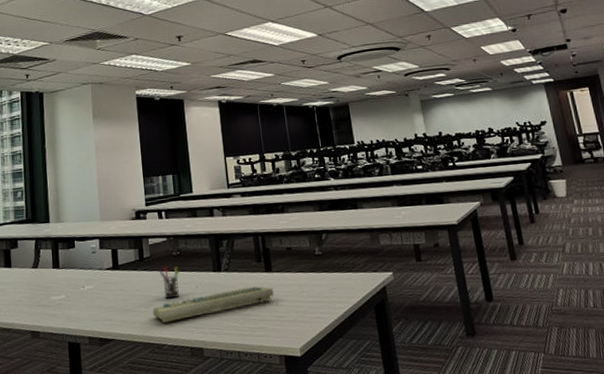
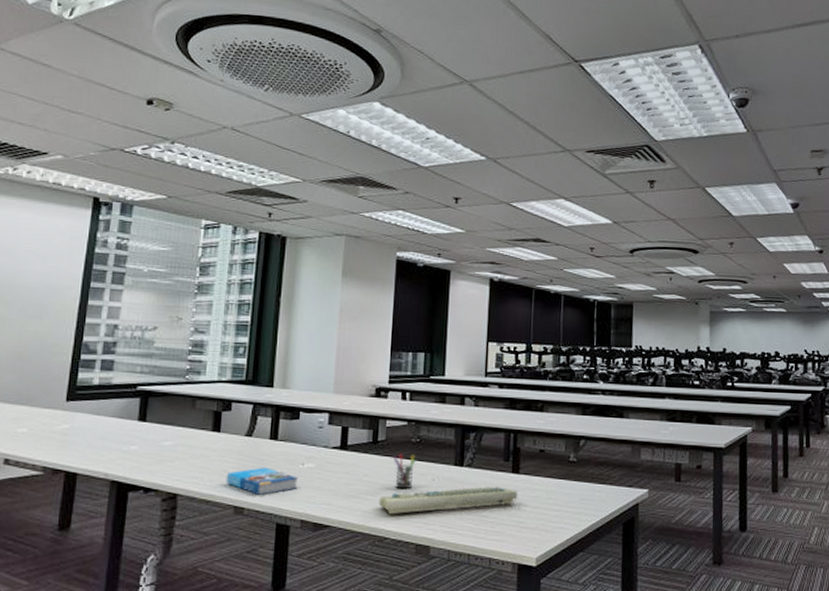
book: none [21,293,82,320] -> present [226,467,299,496]

